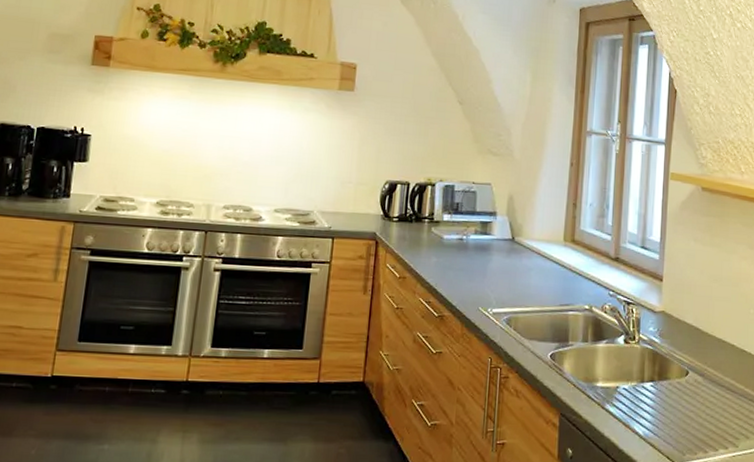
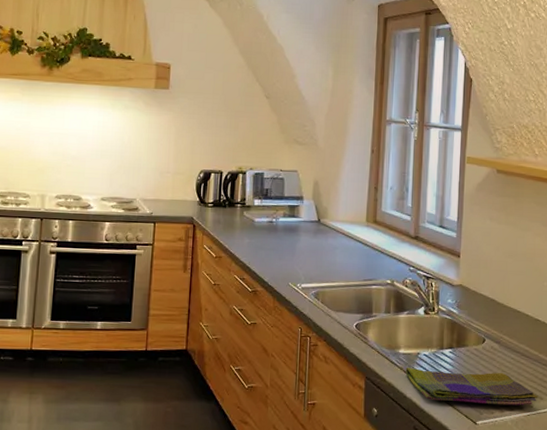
dish towel: none [603,402,744,446] -> present [405,367,538,406]

